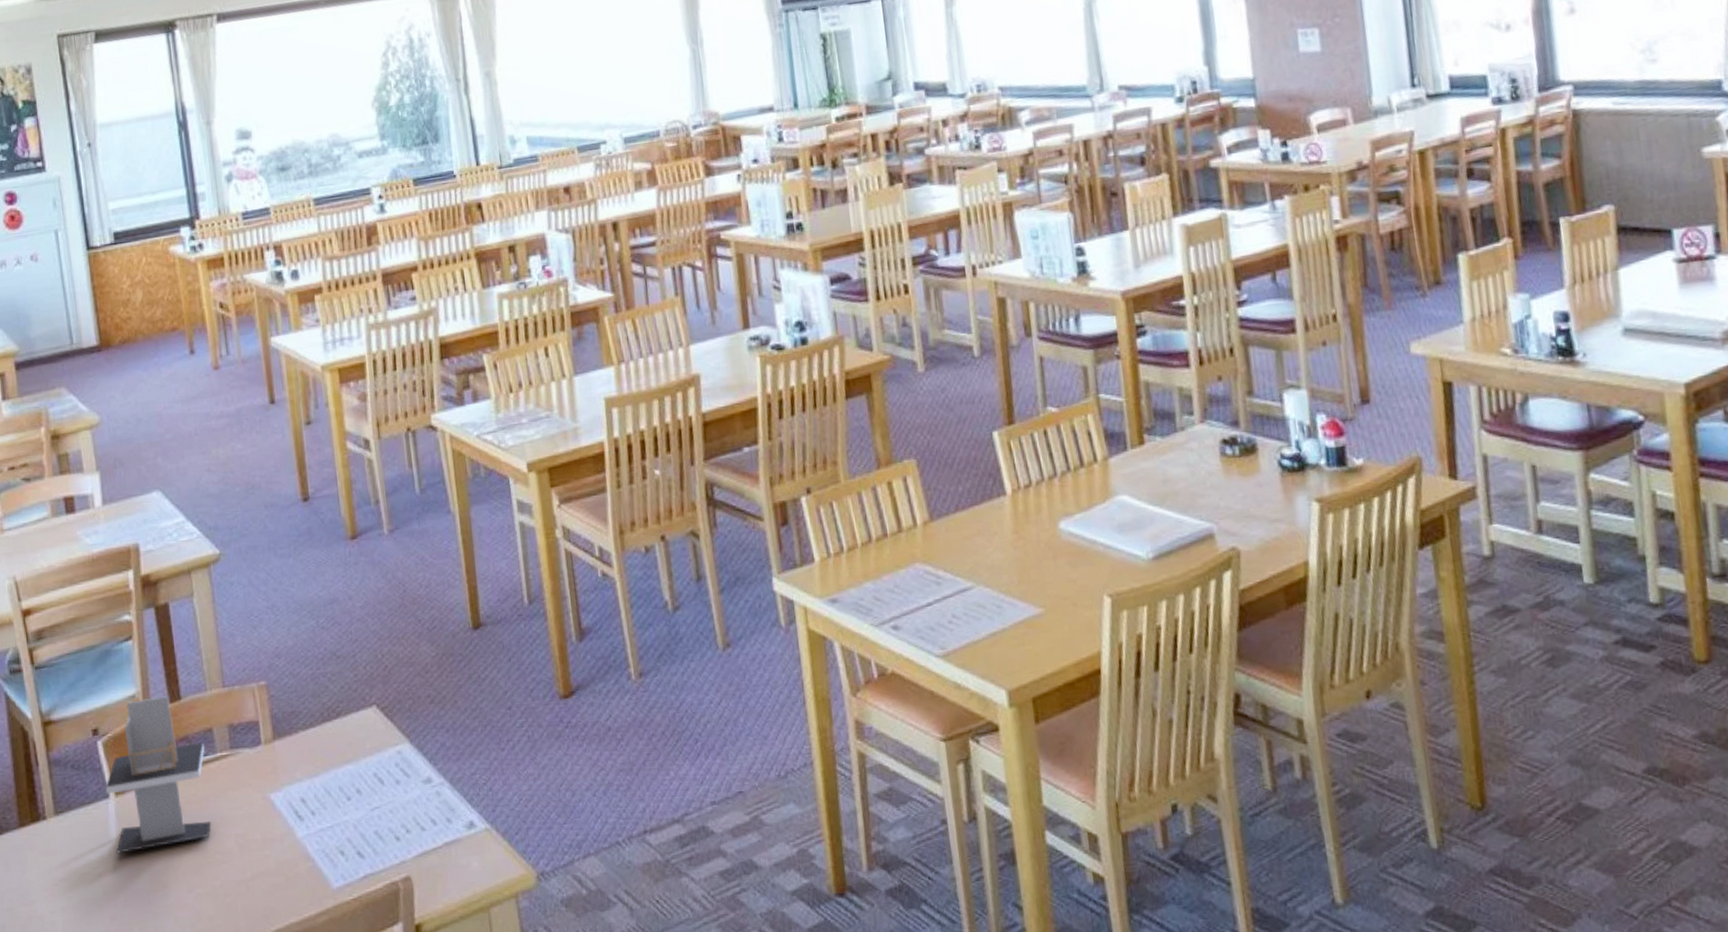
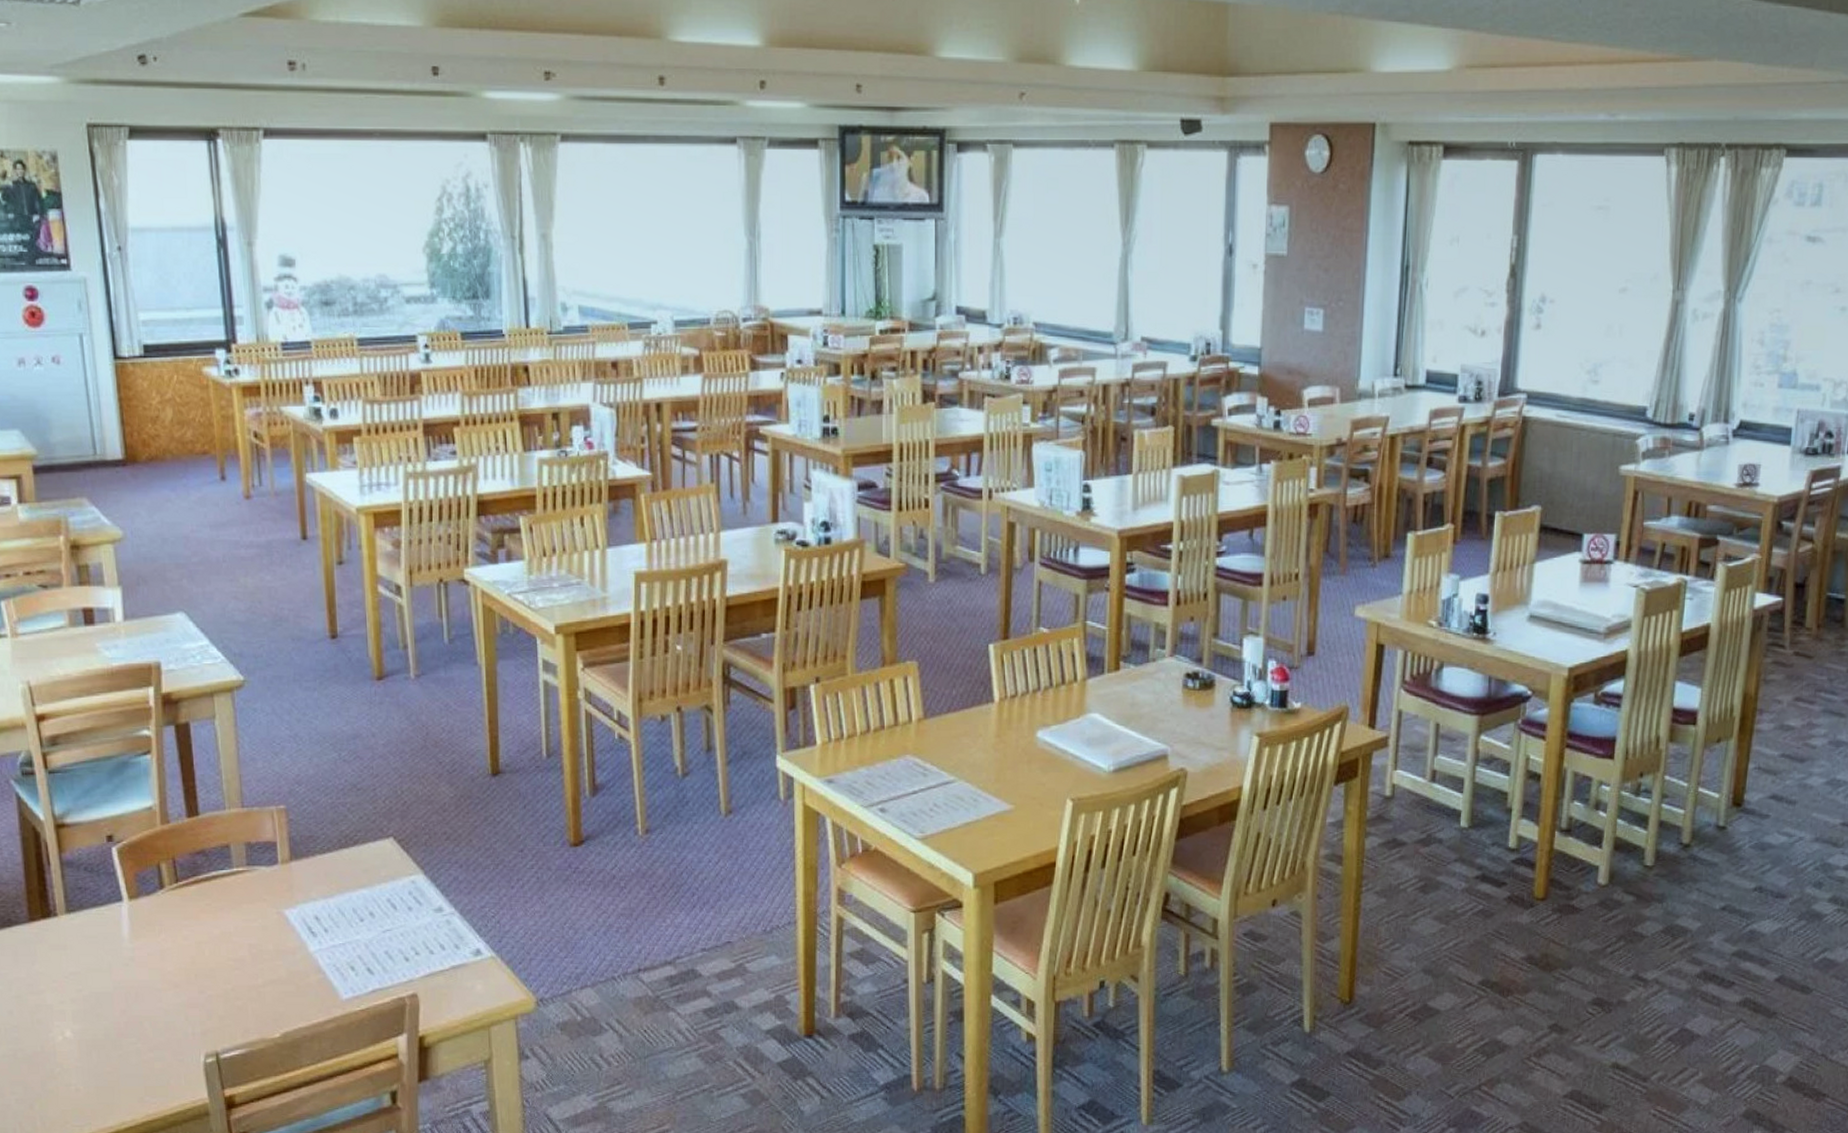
napkin holder: present [105,696,211,854] -> none [119,810,225,953]

